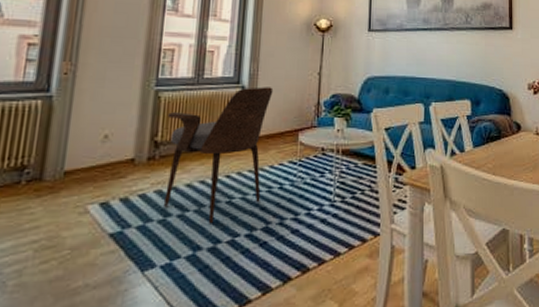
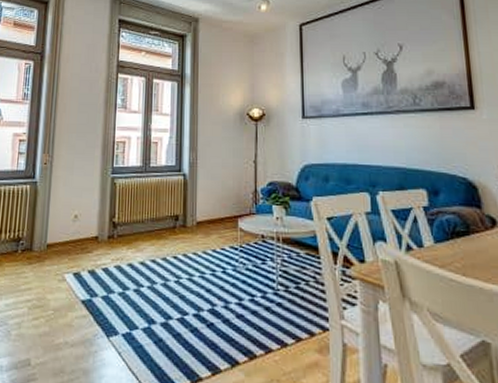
armchair: present [163,87,274,224] -> none [122,174,212,301]

